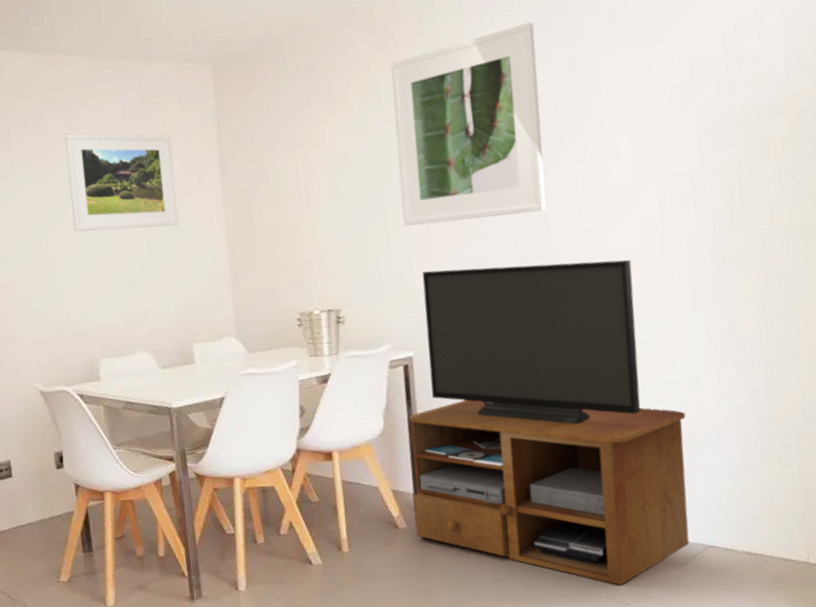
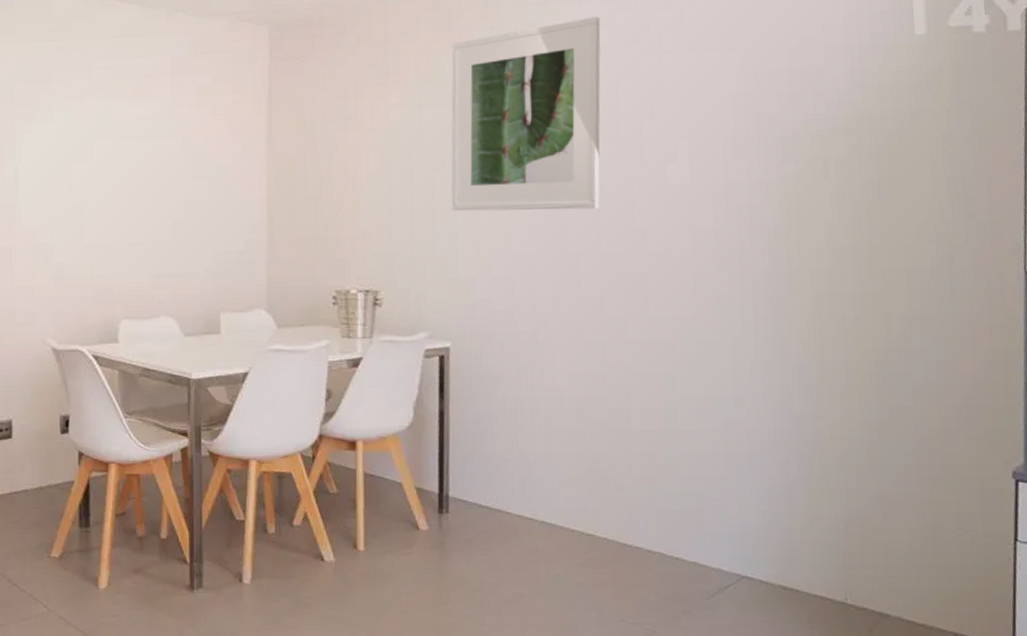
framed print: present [64,133,179,232] -> none [107,81,219,188]
tv stand: present [409,259,690,585] -> none [437,259,728,611]

